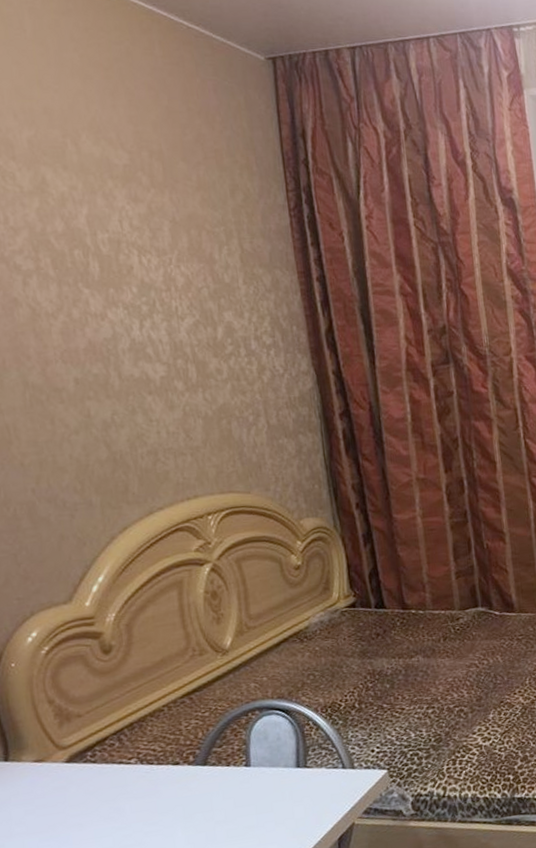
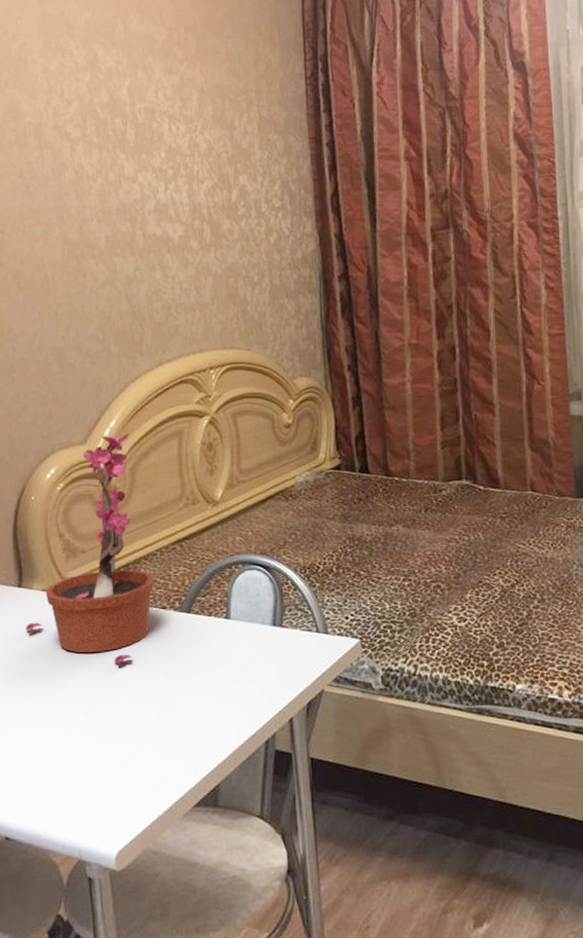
potted plant: none [17,588,164,829] -> present [26,433,154,666]

